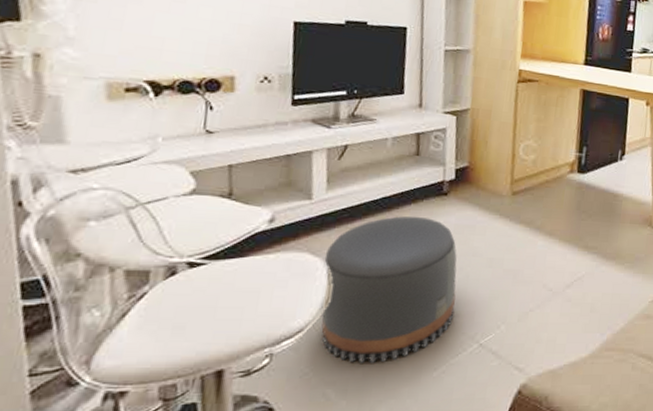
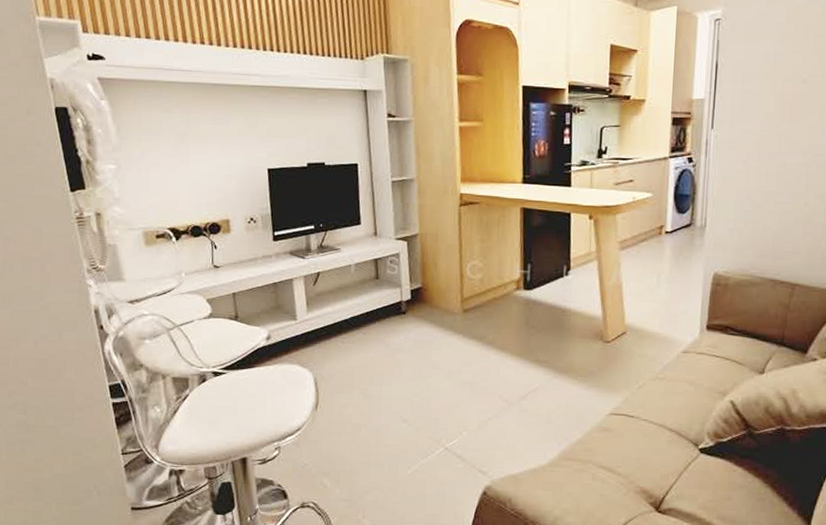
pouf: present [321,216,457,363] -> none [311,333,421,459]

